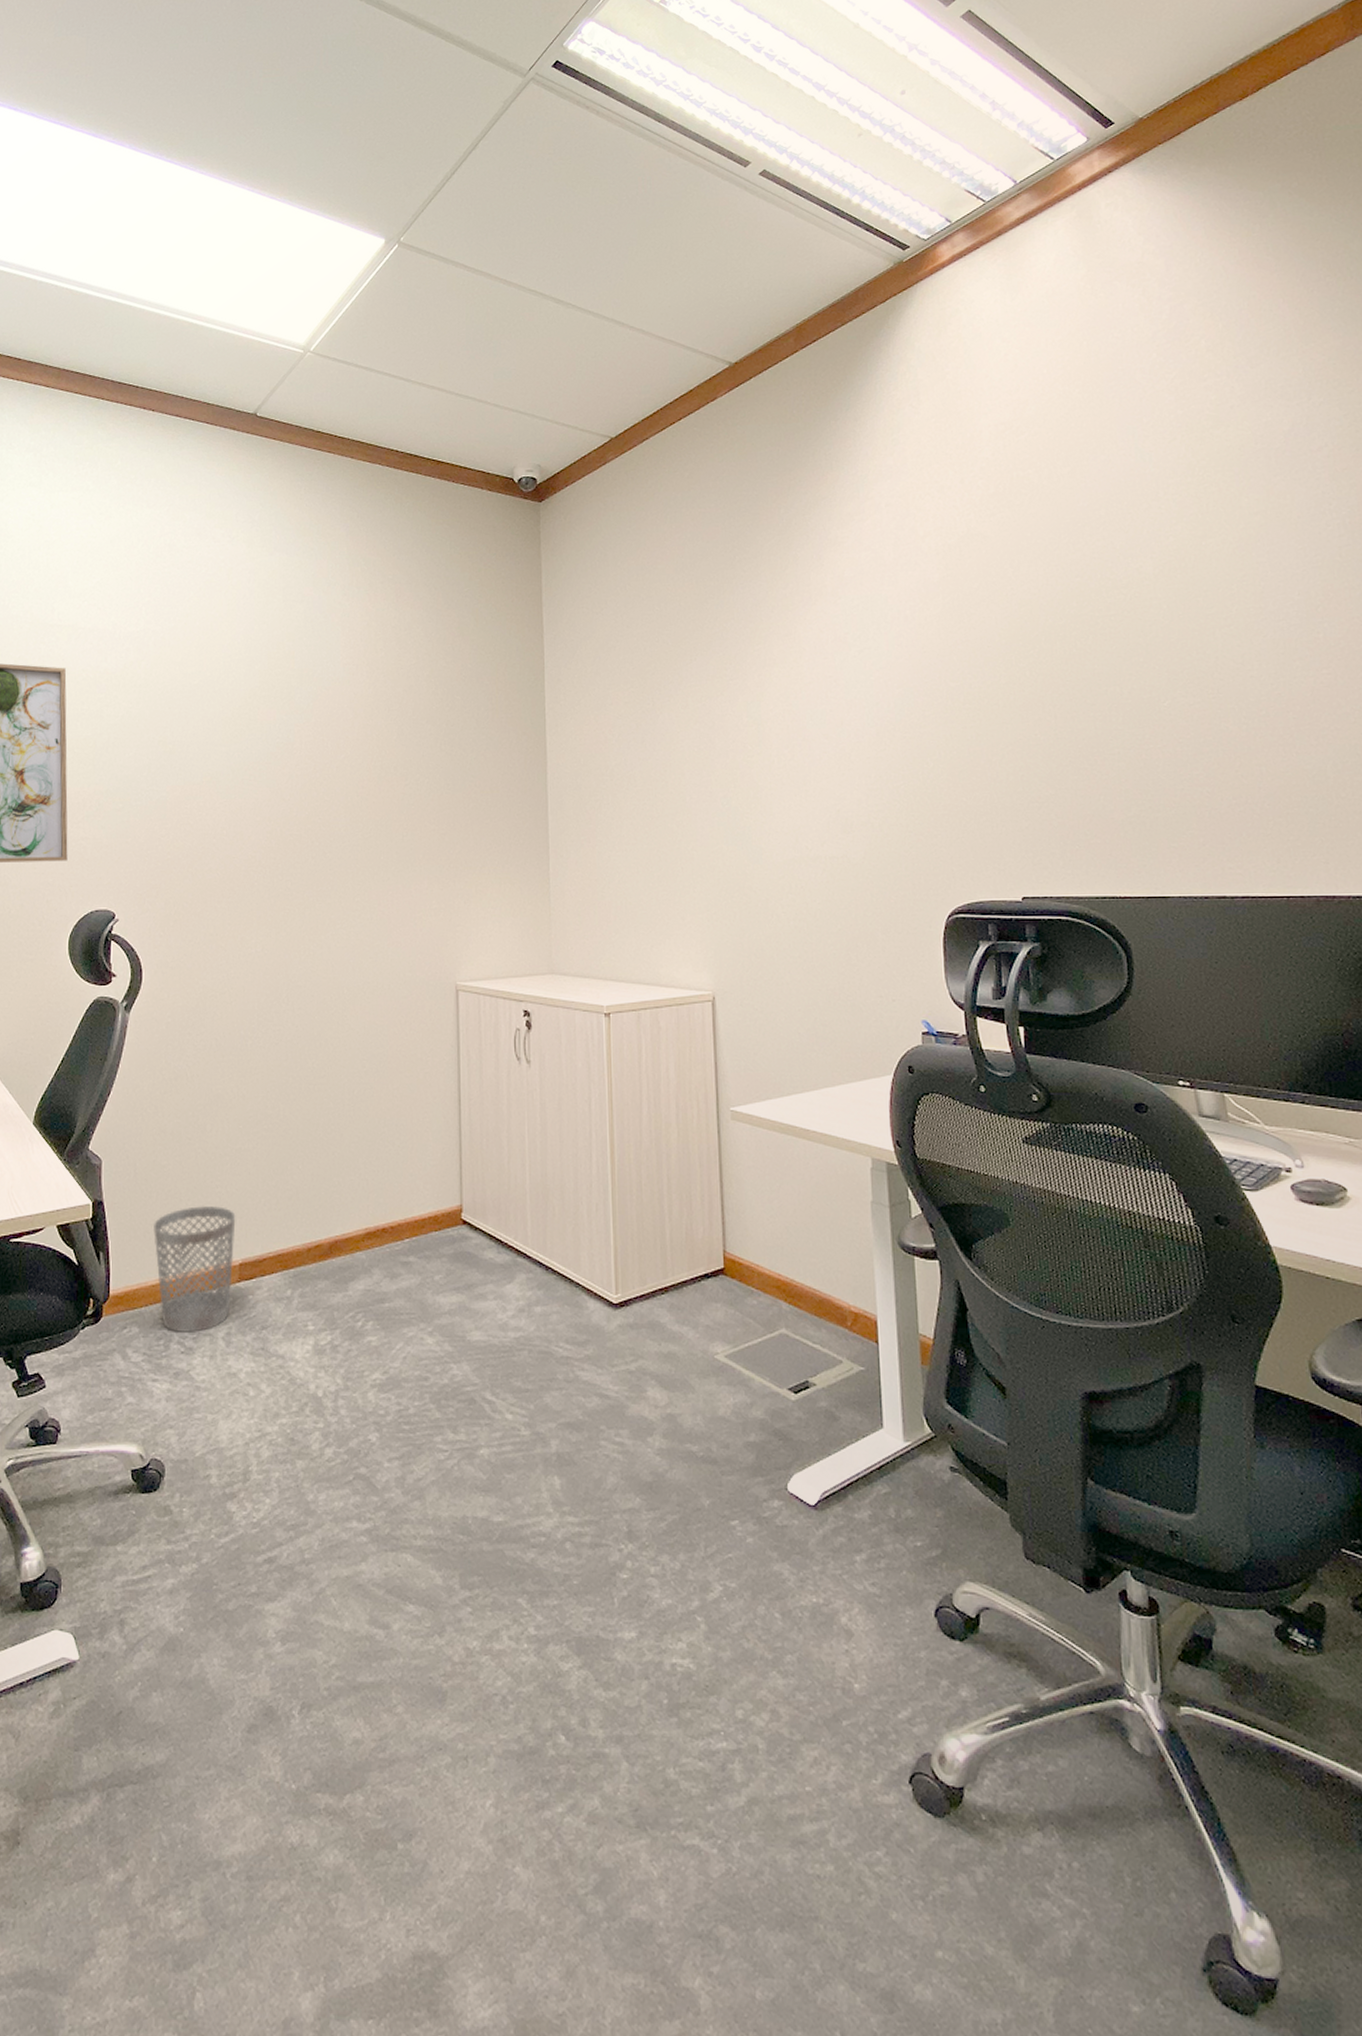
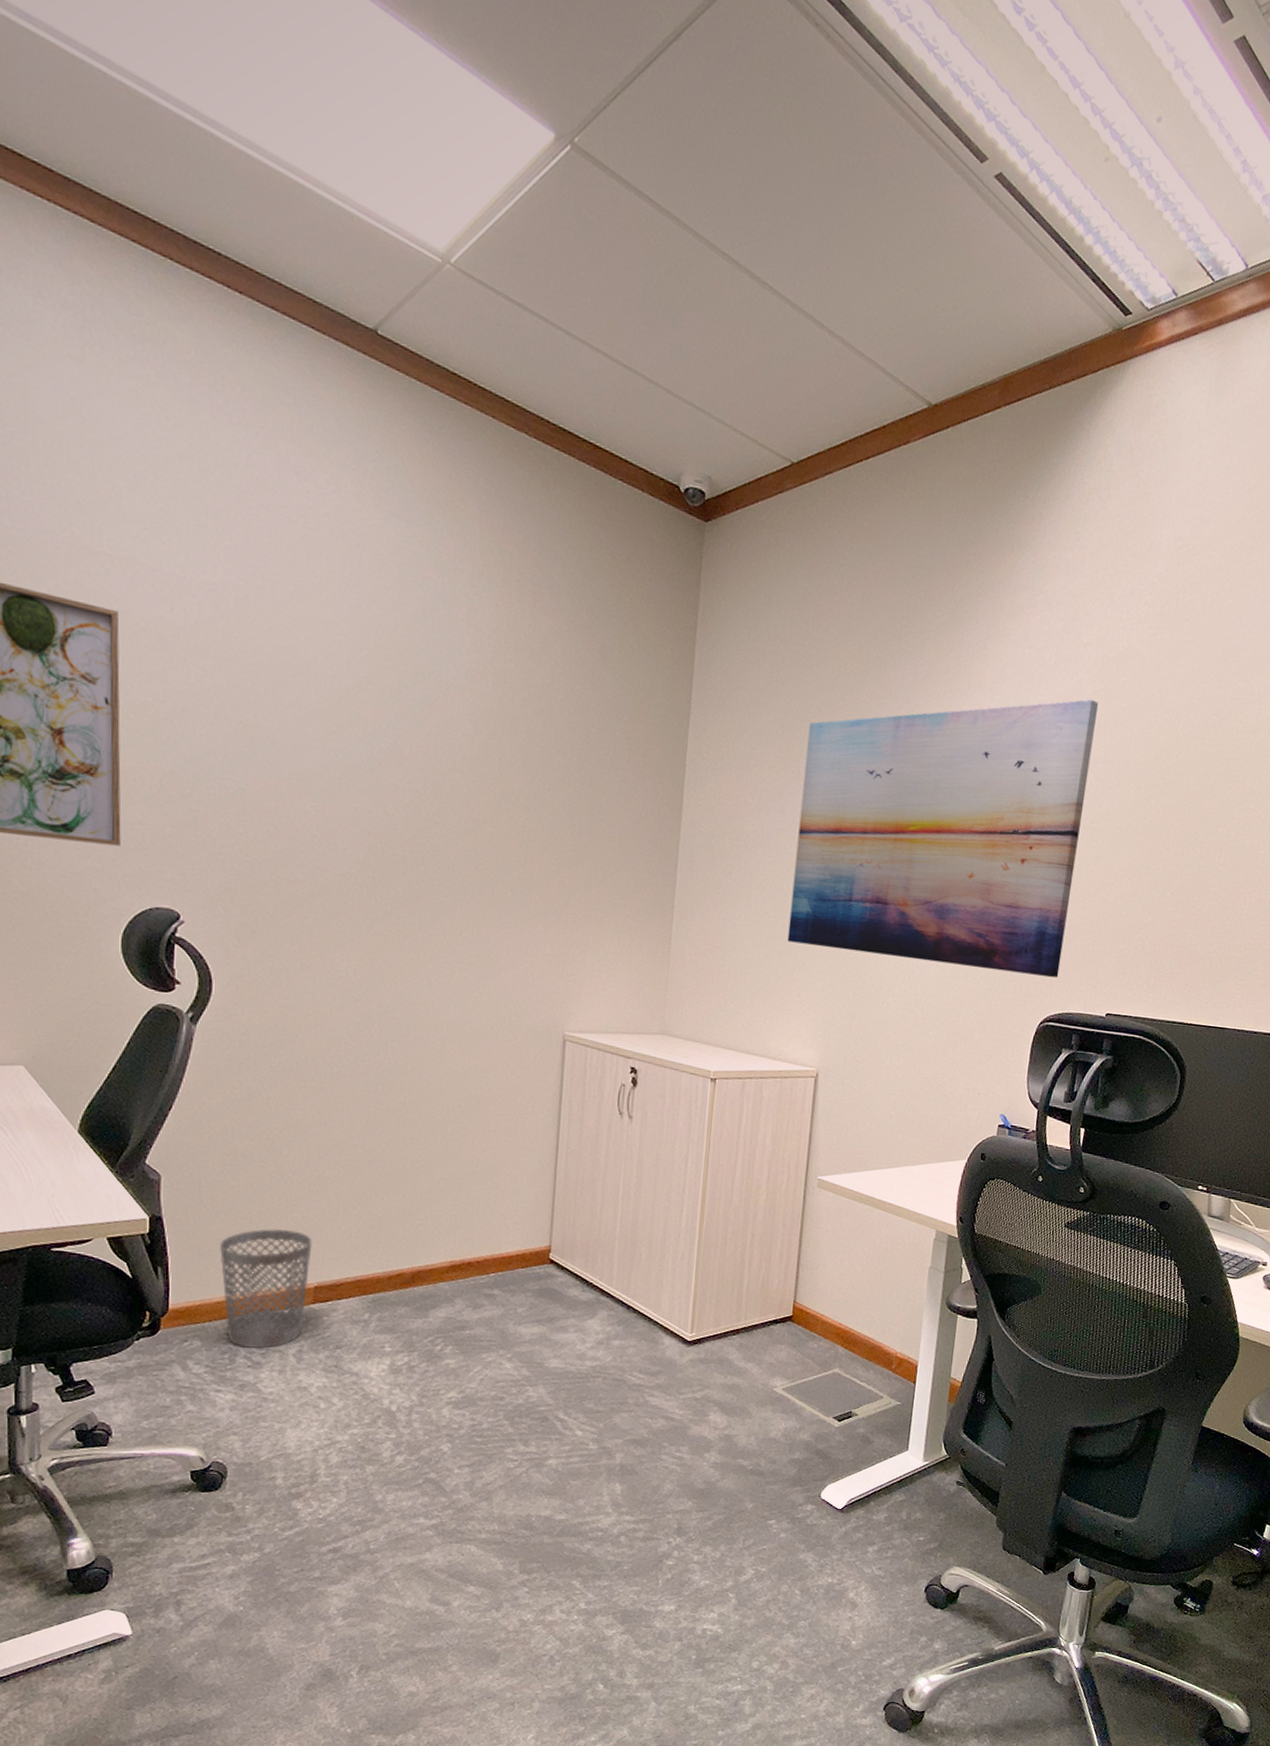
wall art: none [658,586,959,868] -> present [787,699,1099,979]

